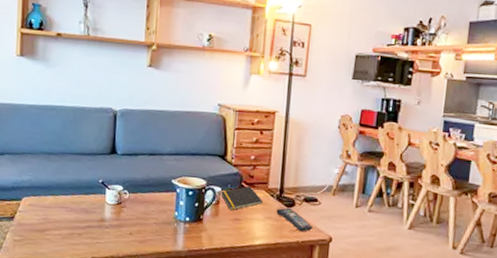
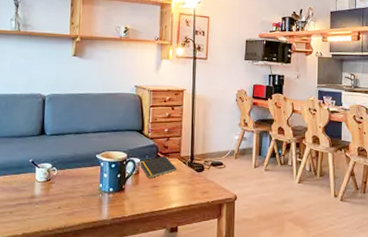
remote control: present [276,207,314,232] -> none [188,172,221,193]

